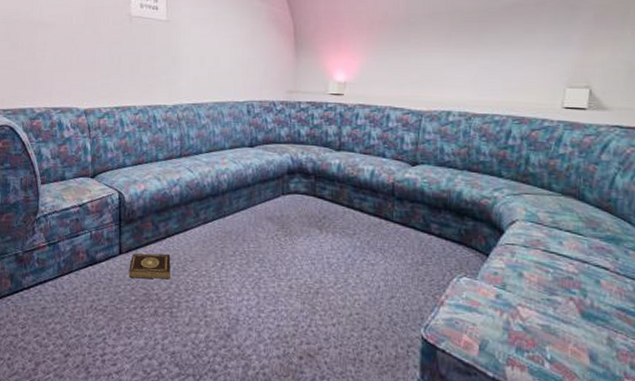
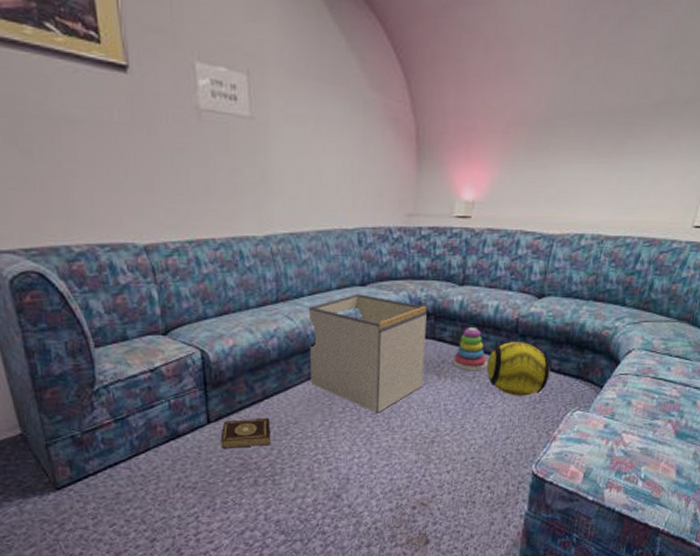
storage bin: none [205,154,308,260] -> present [308,294,427,413]
stacking toy: none [332,188,367,229] -> present [452,328,488,372]
ball: none [365,204,430,257] -> present [486,342,551,396]

